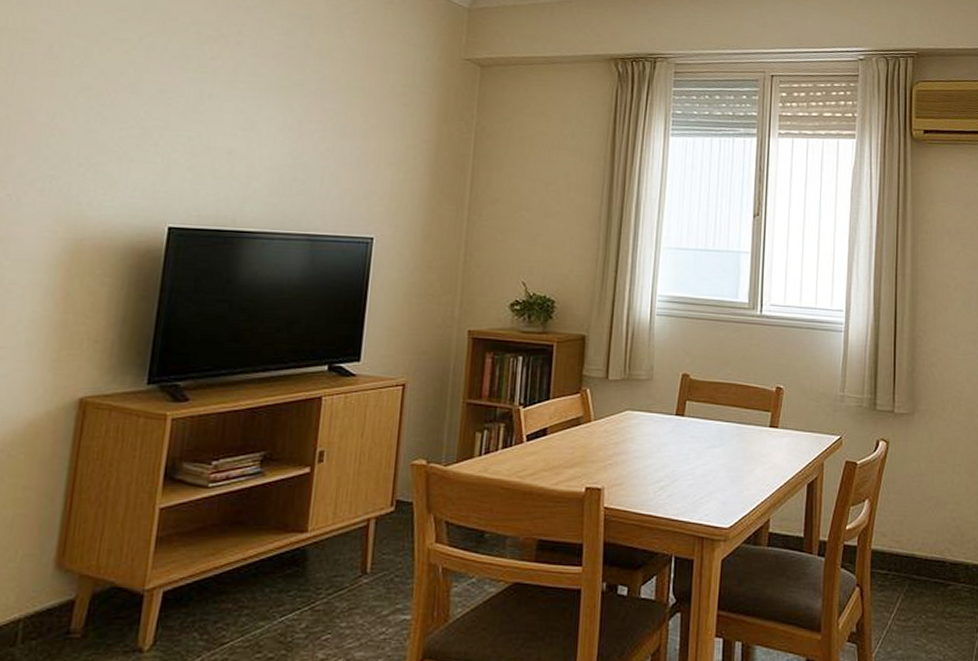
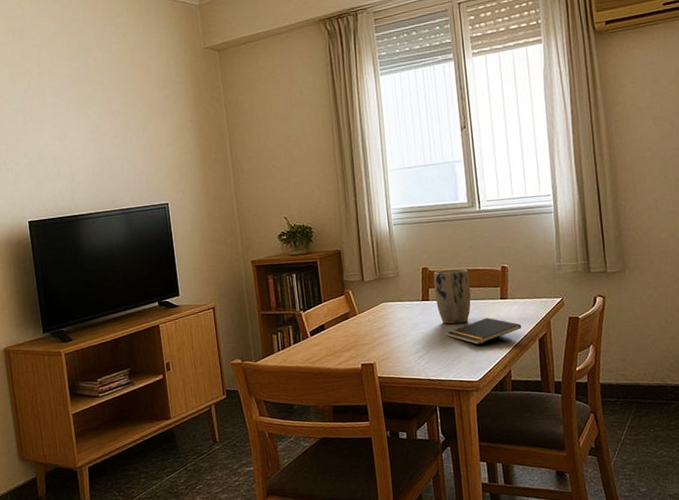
plant pot: none [692,381,737,451] -> present [433,269,471,324]
notepad: none [700,448,789,482] -> present [447,317,521,345]

